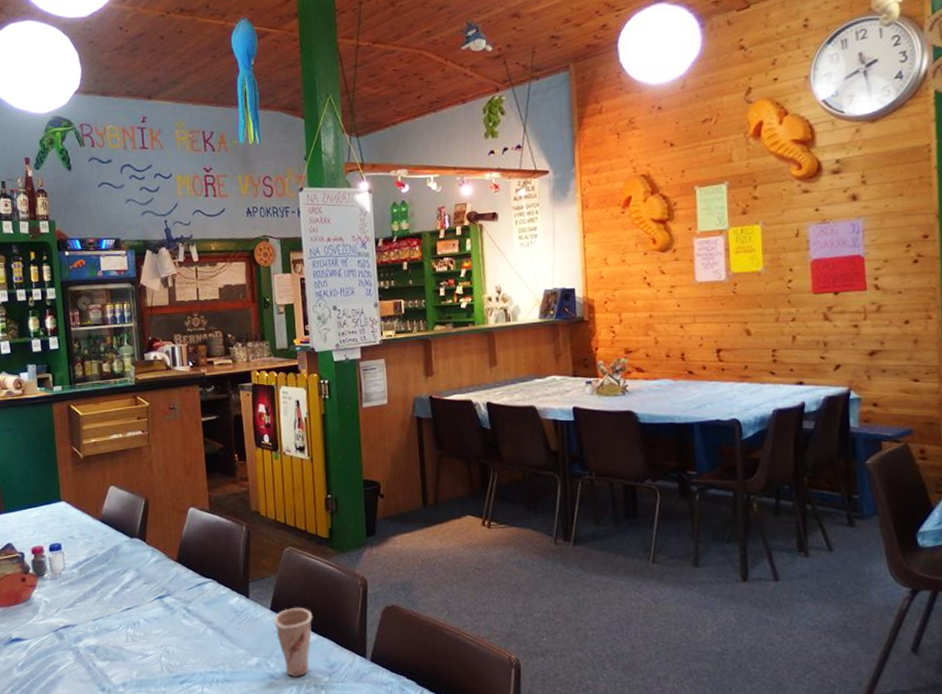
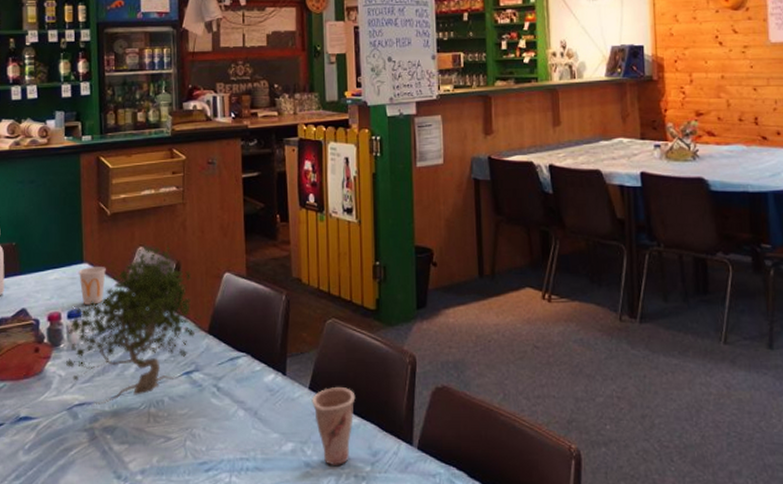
plant: none [49,484,166,629] -> present [65,245,196,407]
cup: none [57,504,82,539] -> present [79,266,106,305]

